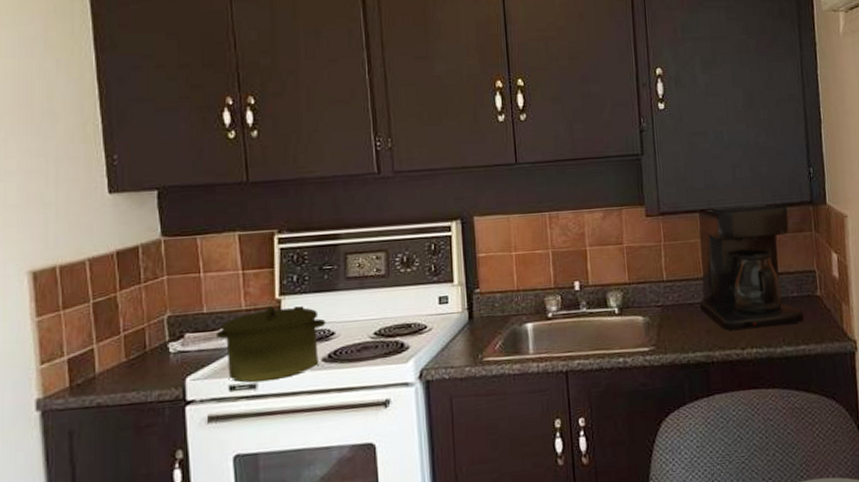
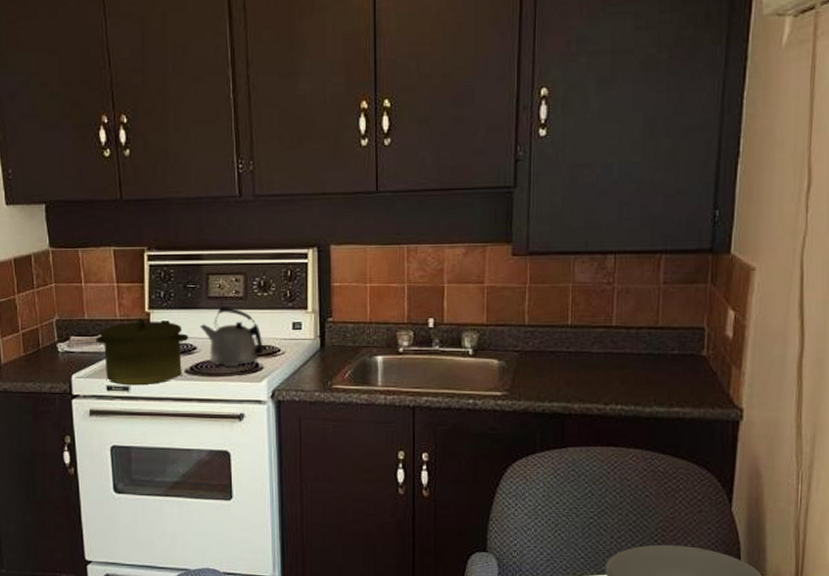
kettle: none [337,286,409,351] -> present [199,307,263,367]
coffee maker: present [698,203,804,331] -> none [563,248,684,384]

